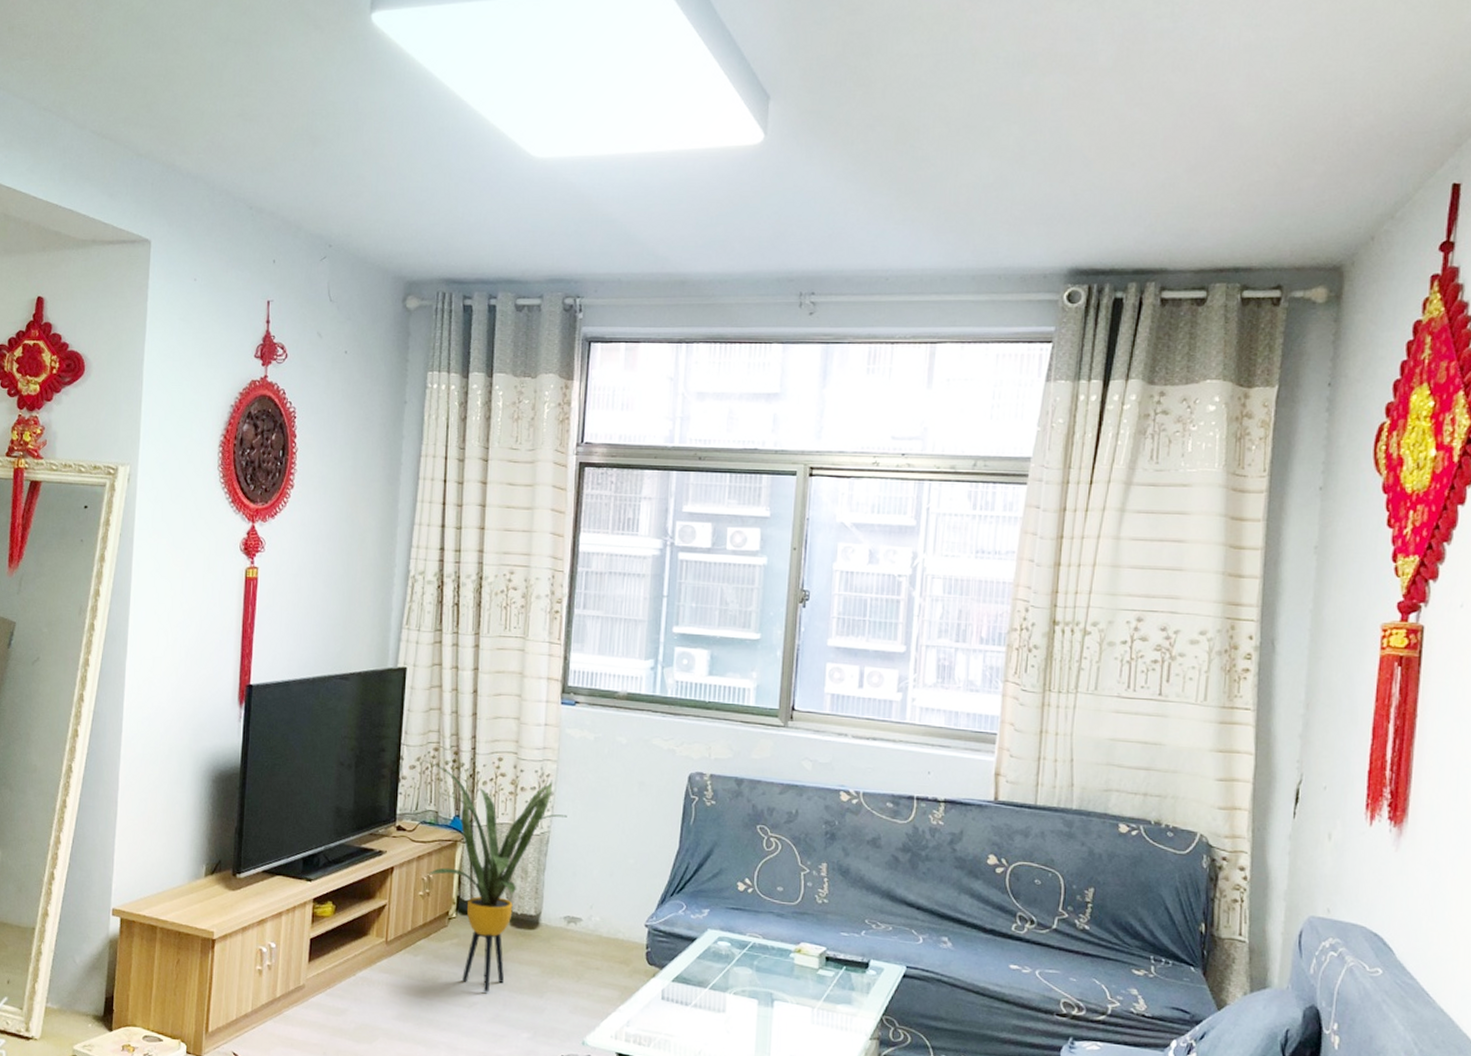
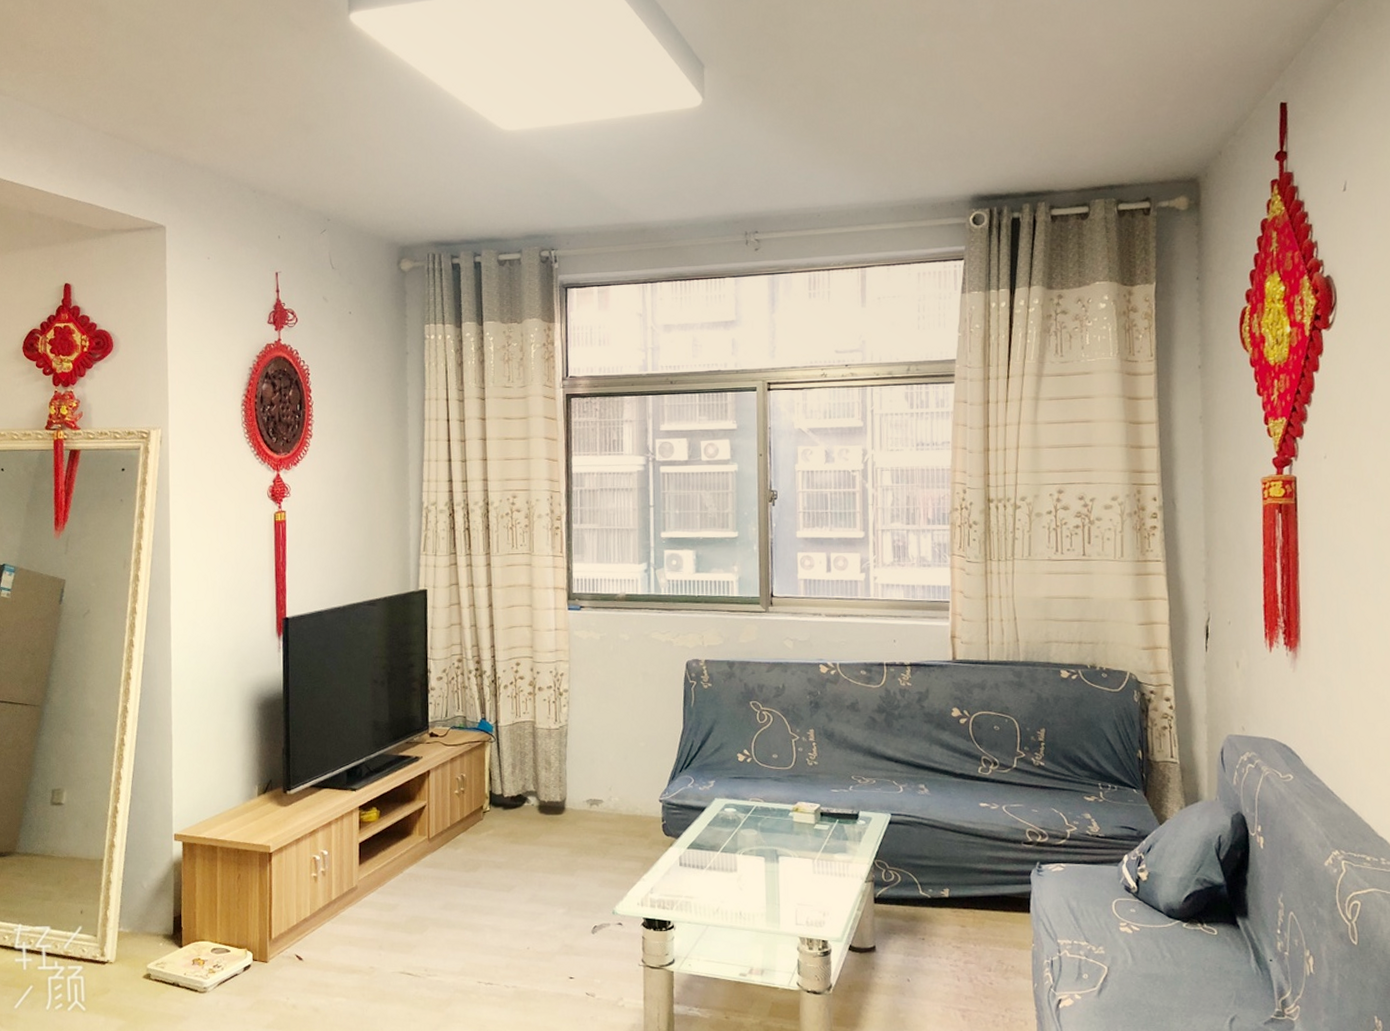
house plant: present [421,759,567,992] -> none [447,670,582,875]

